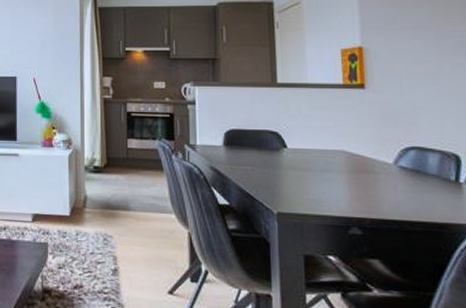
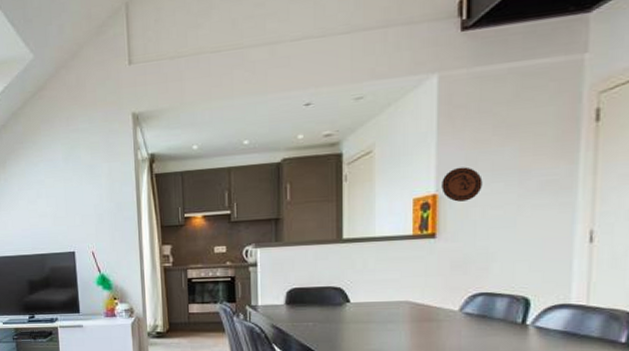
decorative plate: none [366,23,404,55] -> present [442,166,483,202]

